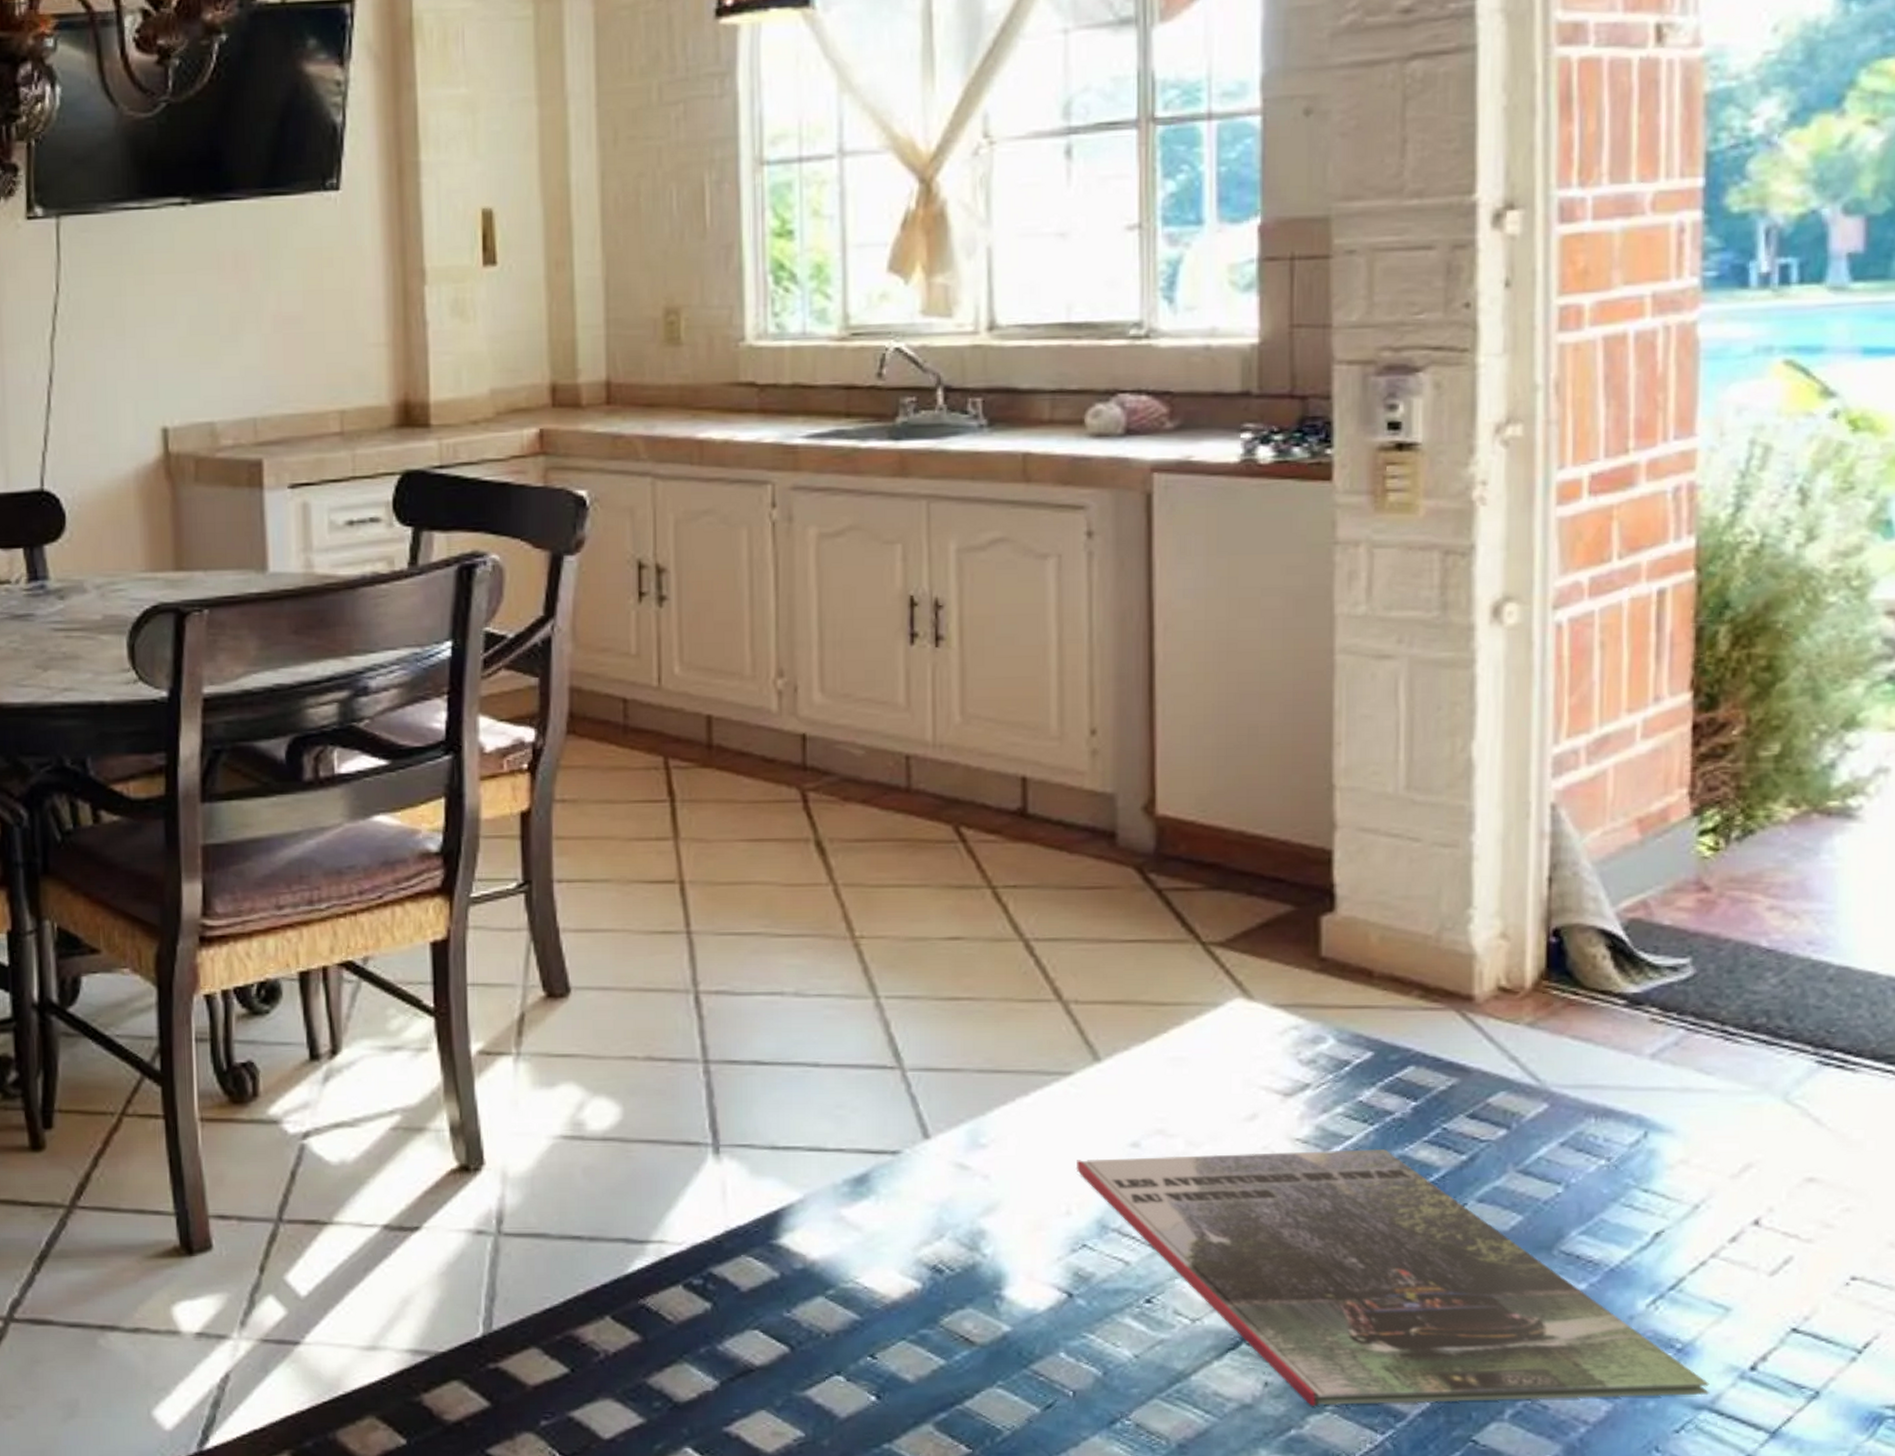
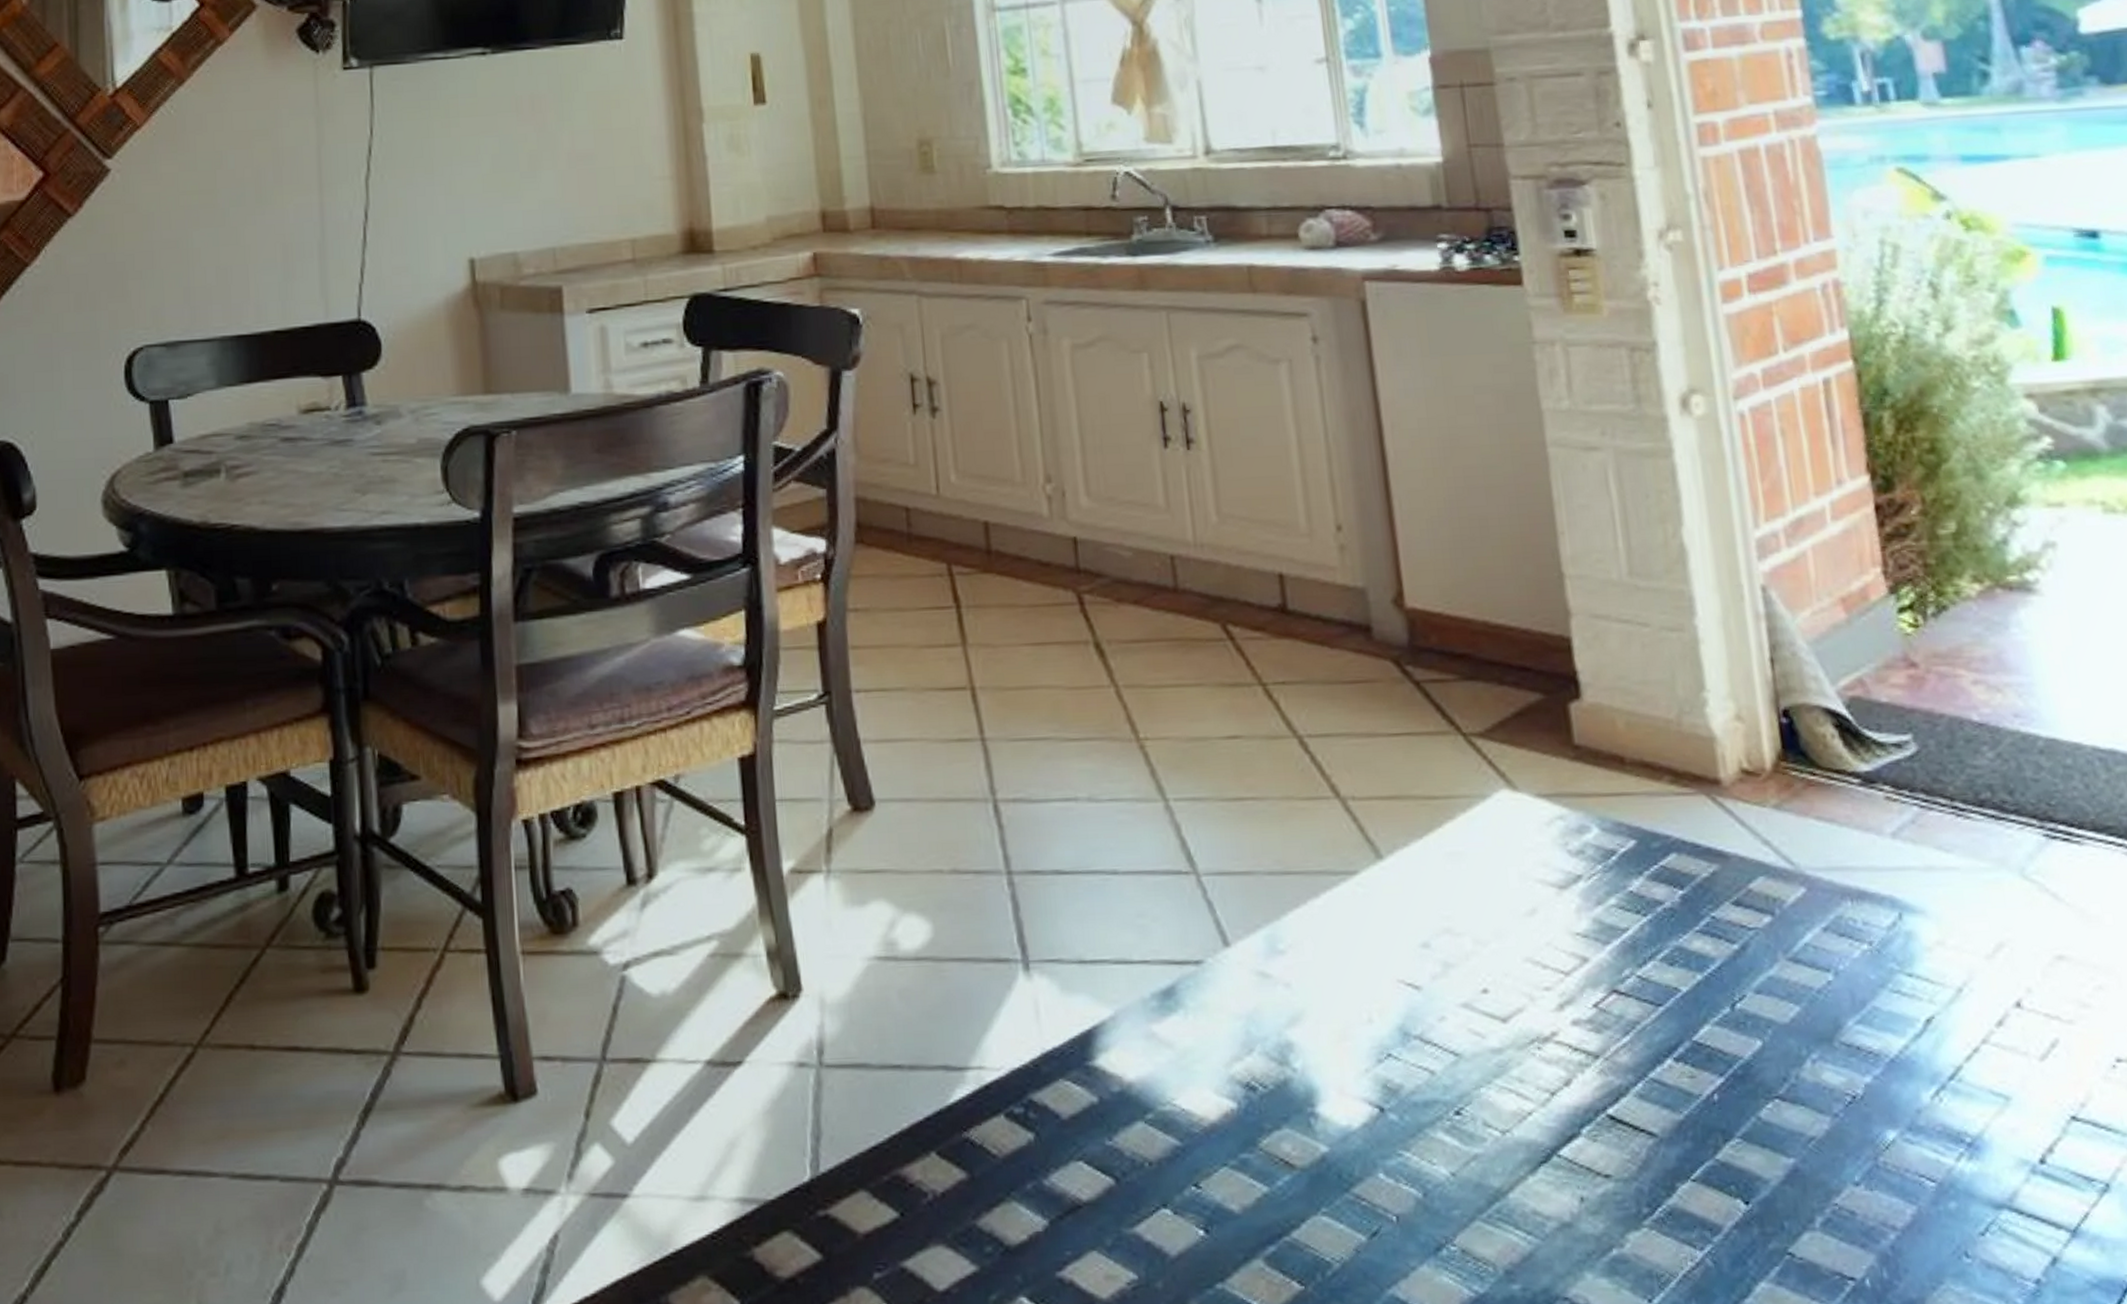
magazine: present [1075,1148,1709,1406] -> none [1372,940,2006,1222]

